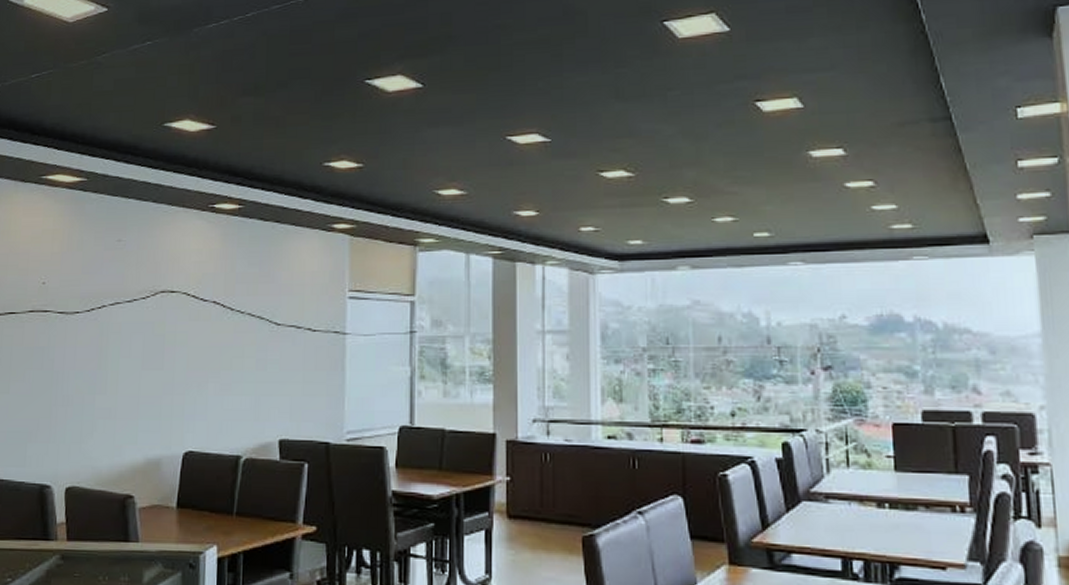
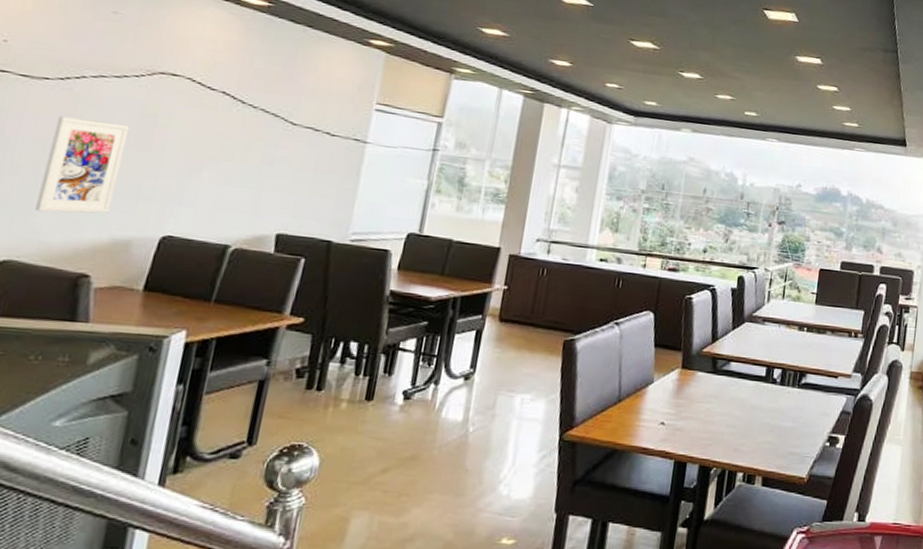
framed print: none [85,346,145,438] -> present [35,116,131,214]

